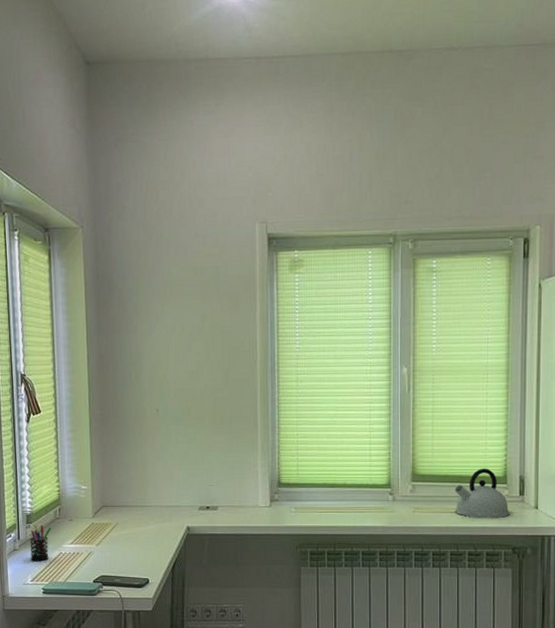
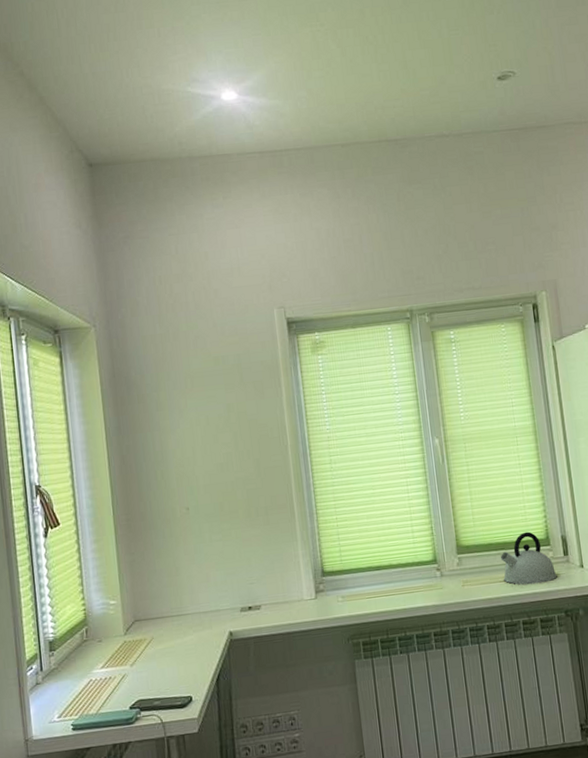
pen holder: present [30,525,52,562] -> none [54,651,79,694]

